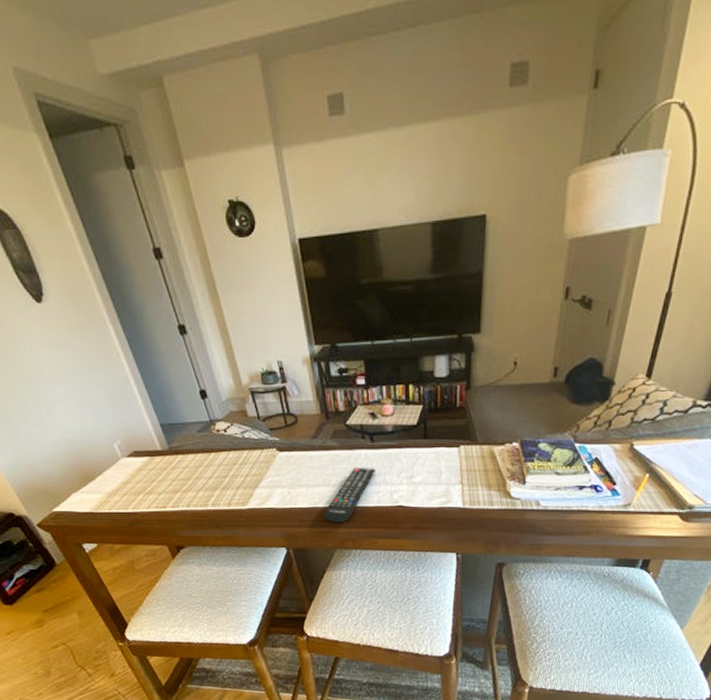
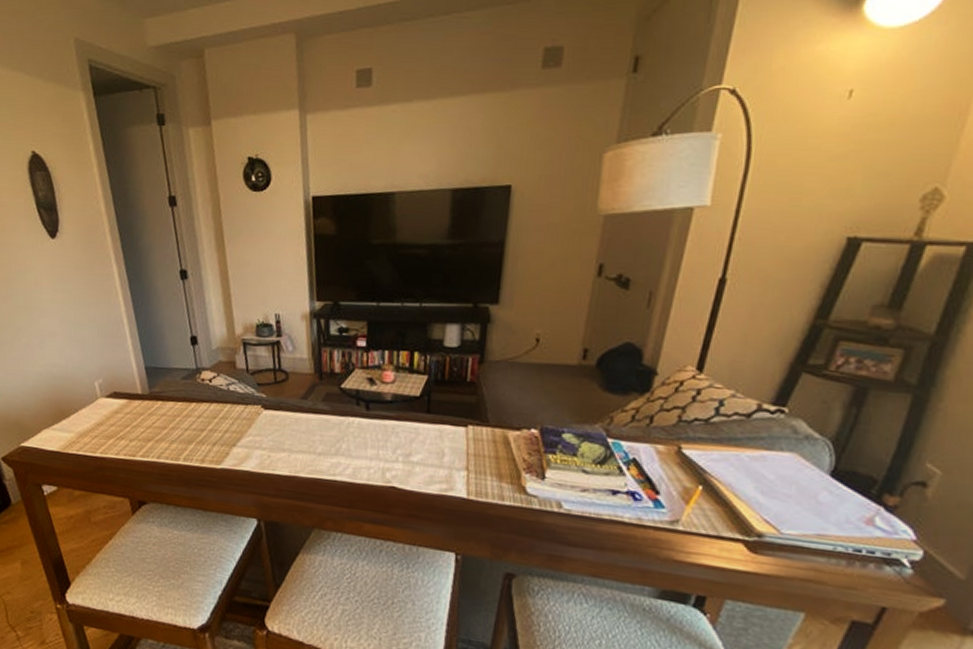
remote control: present [324,468,376,522] -> none [304,437,369,498]

